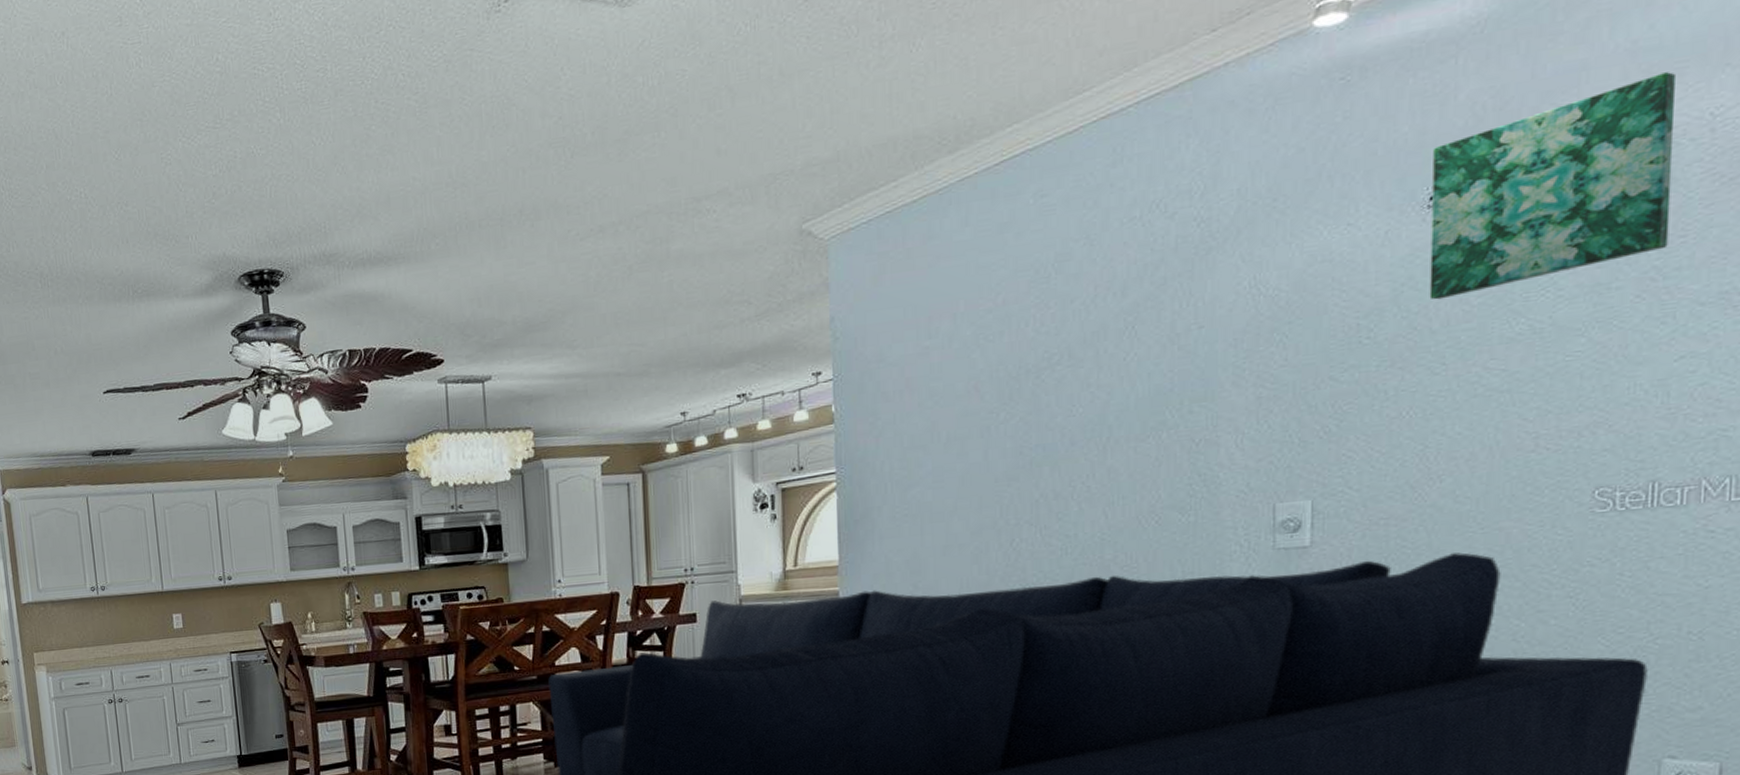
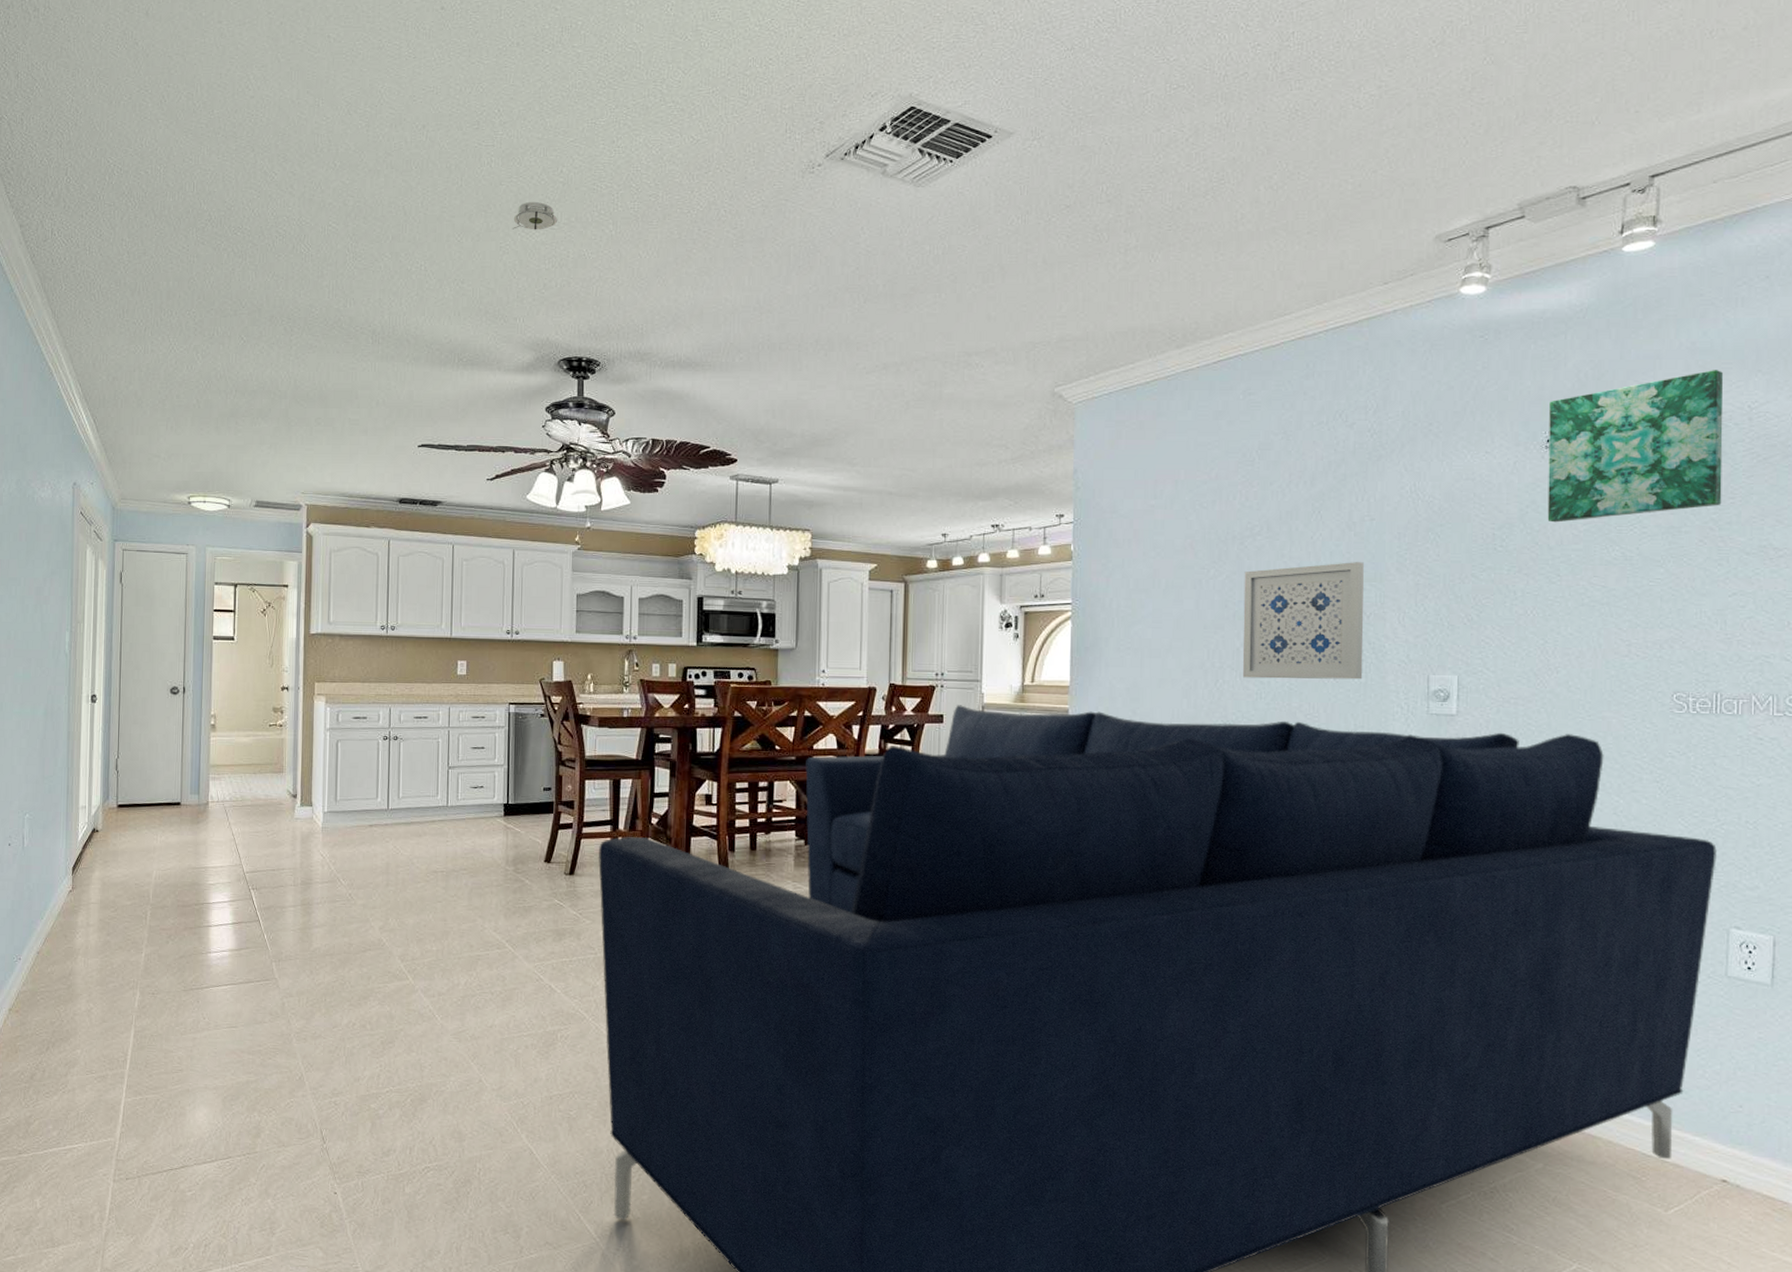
smoke detector: none [171,99,220,136] -> present [512,201,558,230]
wall art: none [1042,380,1192,533] -> present [1242,562,1364,680]

